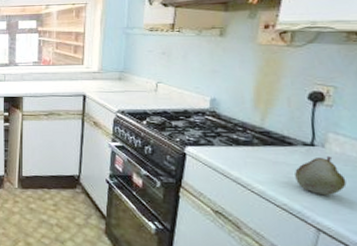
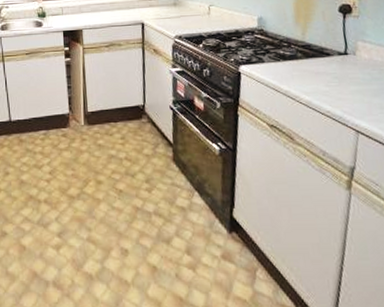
fruit: present [295,155,347,196] -> none [334,62,376,100]

